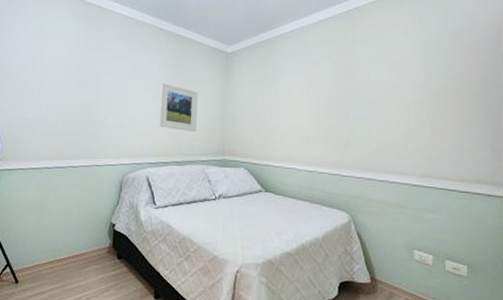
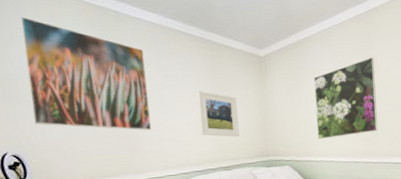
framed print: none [14,9,117,118] -> present [20,16,152,131]
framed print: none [280,58,352,143] -> present [313,57,378,139]

